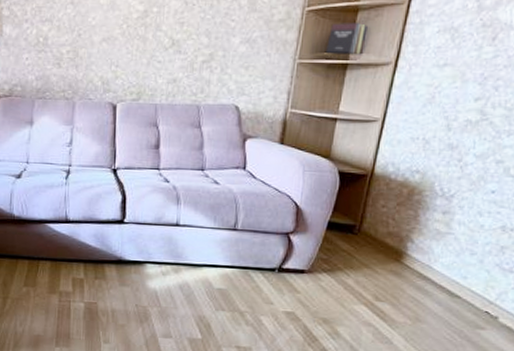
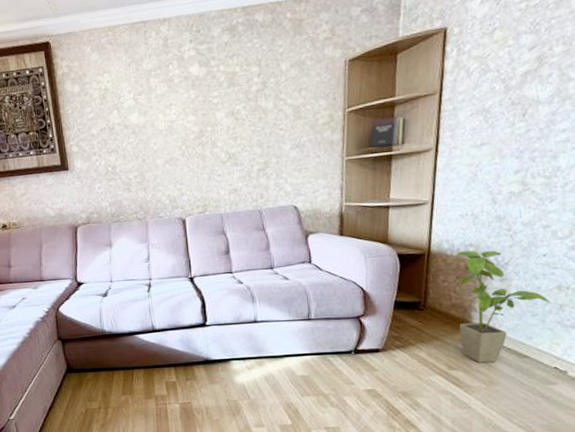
house plant: none [391,177,493,299] -> present [456,250,551,363]

